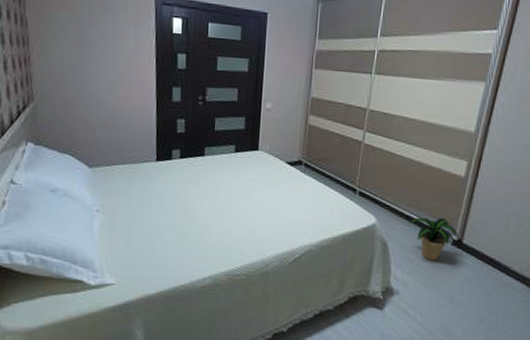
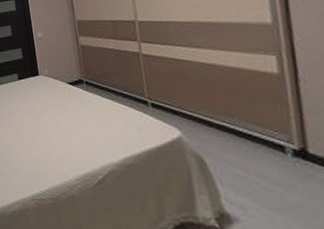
potted plant: present [410,217,459,261] -> none [224,123,302,178]

